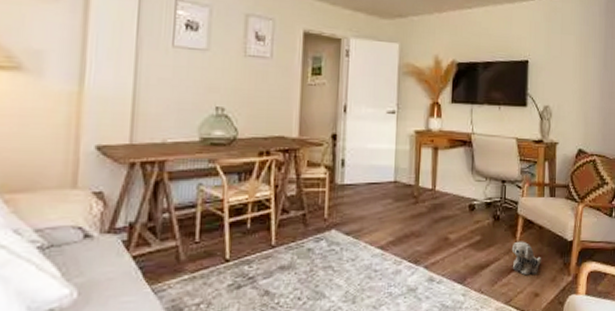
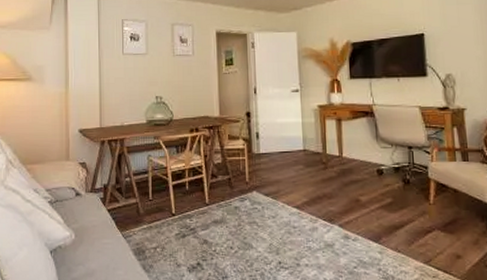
plush toy: present [511,241,542,276] -> none [425,204,461,238]

